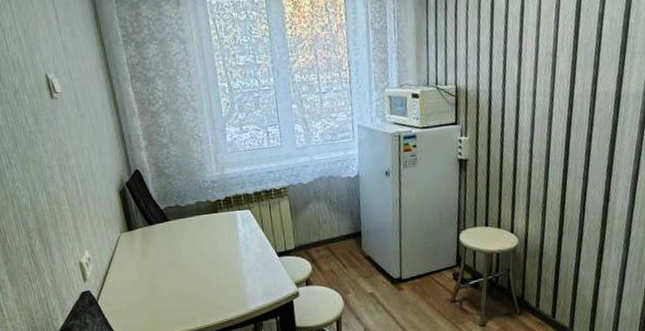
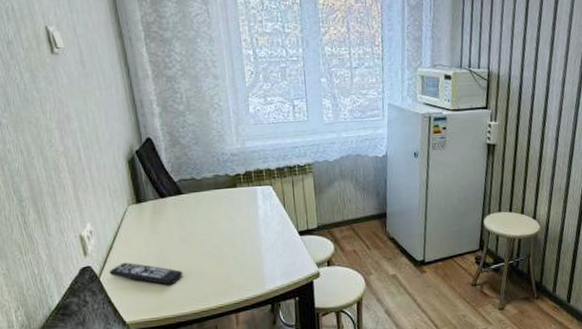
remote control: none [106,286,171,307] -> present [109,262,183,285]

